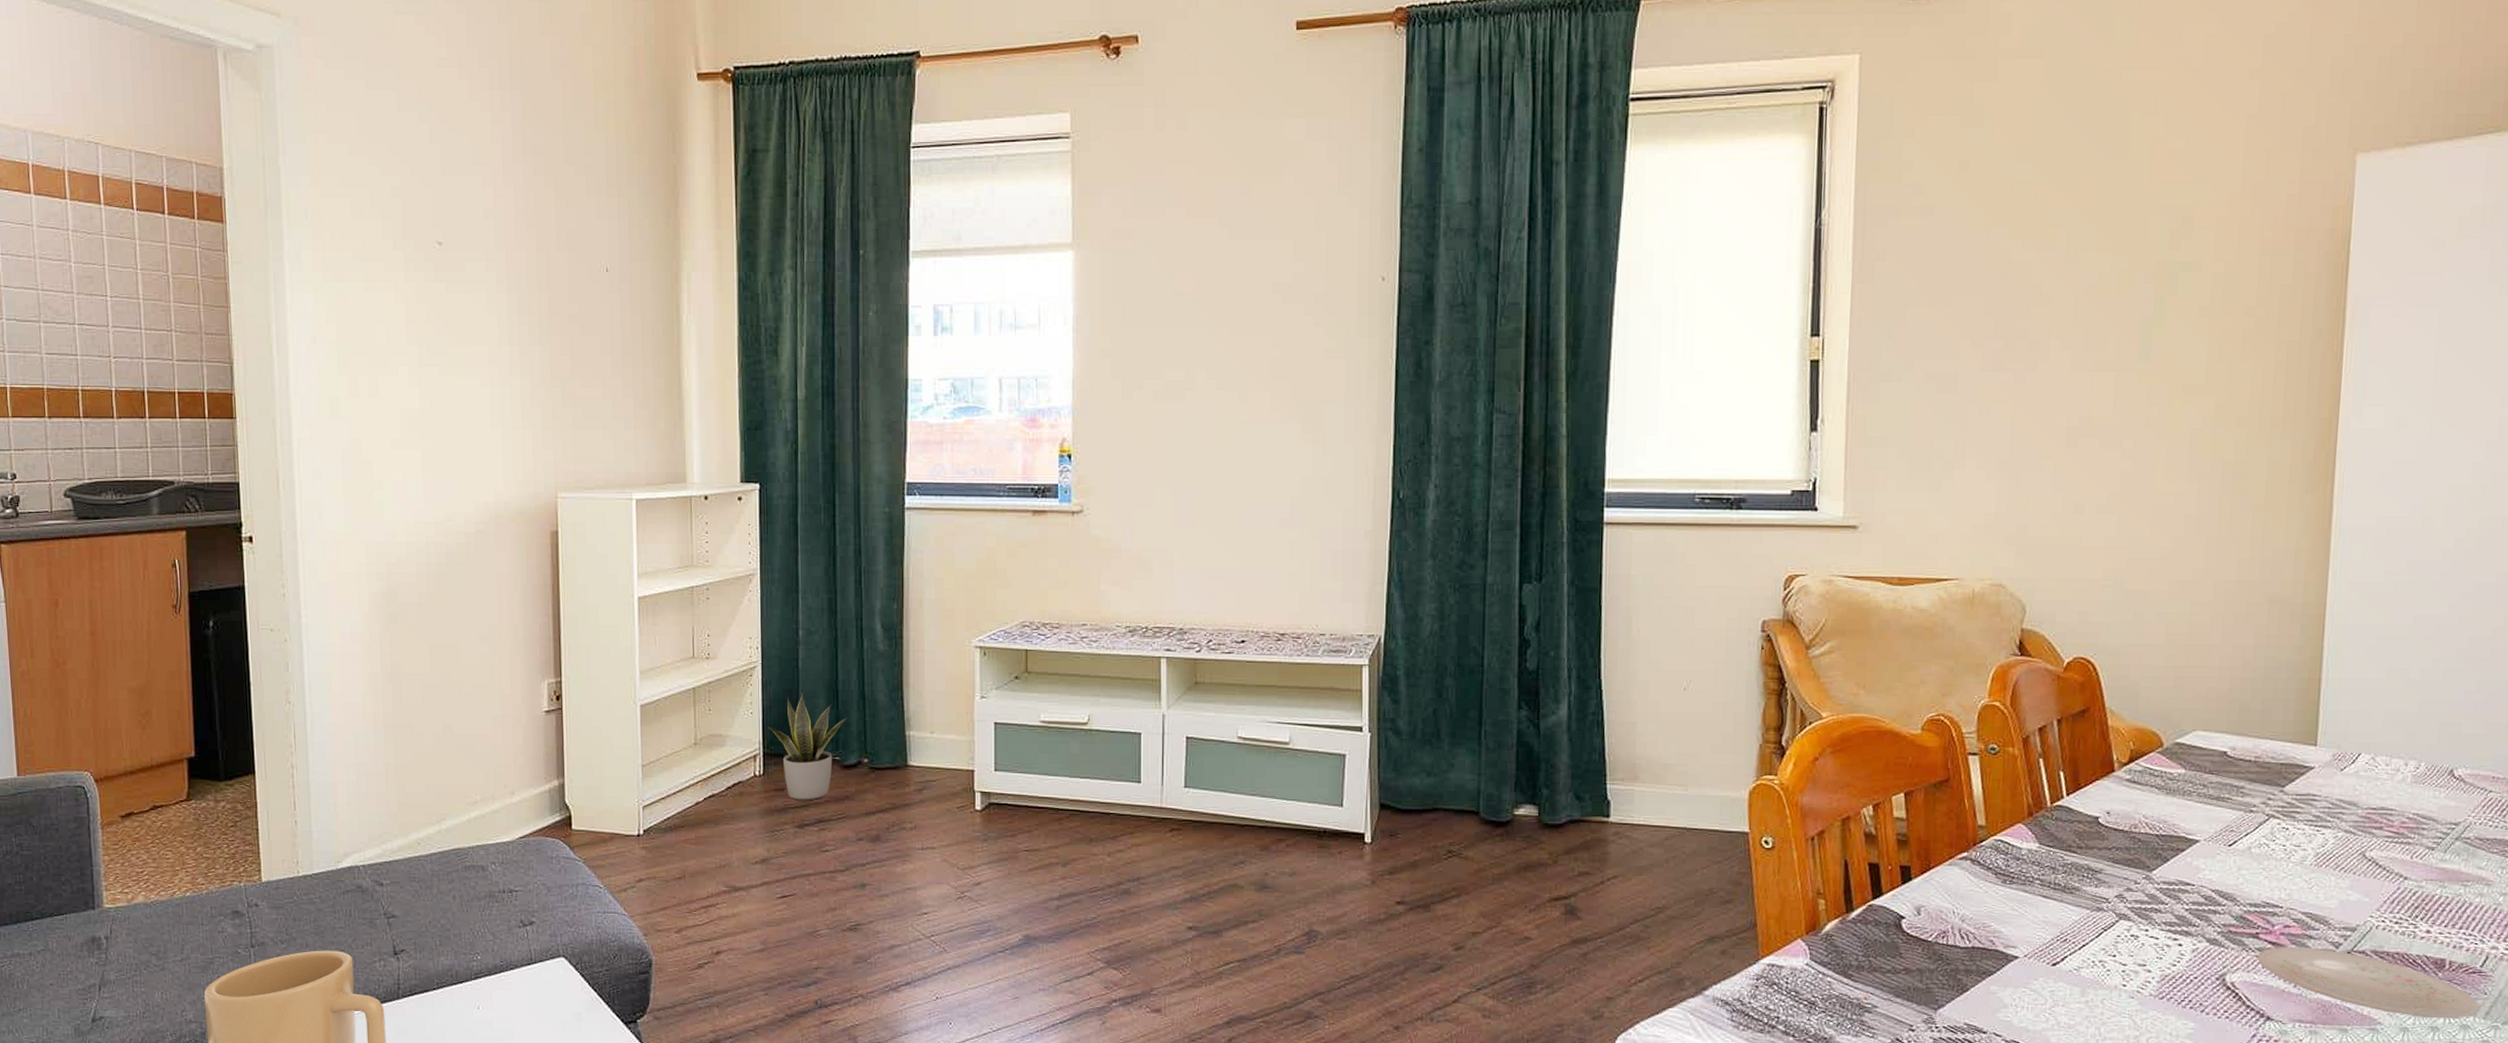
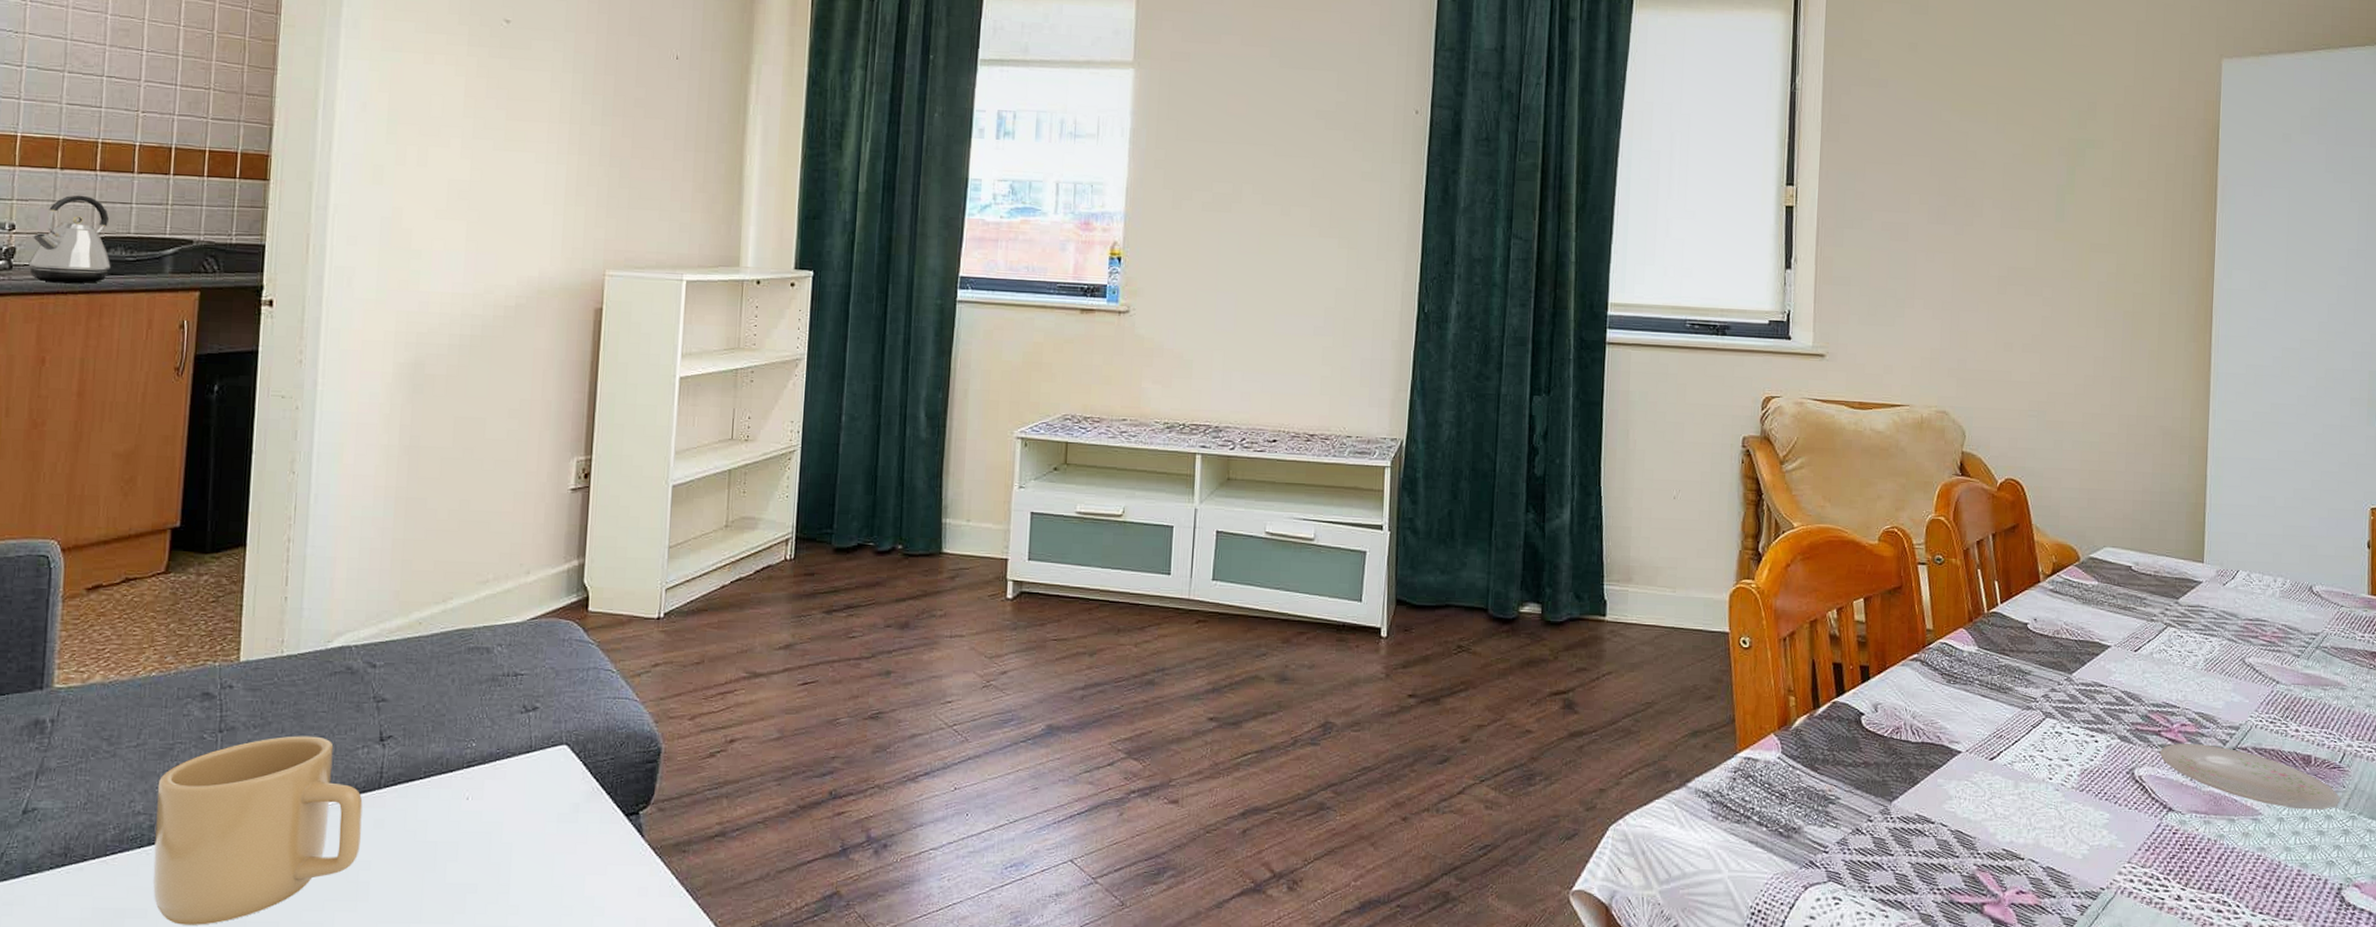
kettle: none [32,442,106,527] -> present [28,195,112,283]
potted plant: present [768,693,849,801] -> none [803,478,886,587]

